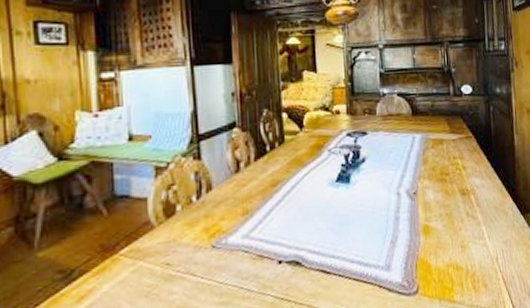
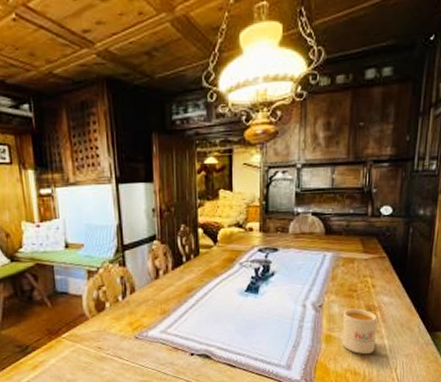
mug: none [438,193,474,245] -> present [341,308,378,355]

